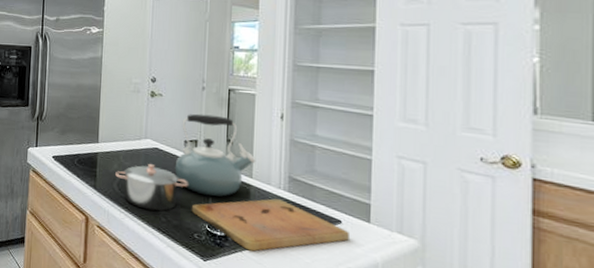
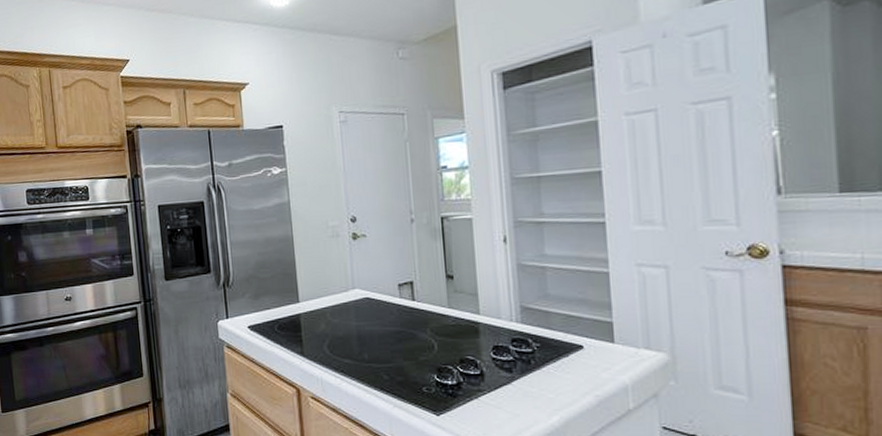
cooking pot: present [114,163,188,212] -> none [323,316,409,369]
kettle: present [174,113,256,198] -> none [390,249,482,343]
cutting board: present [191,198,349,251] -> none [415,333,594,396]

